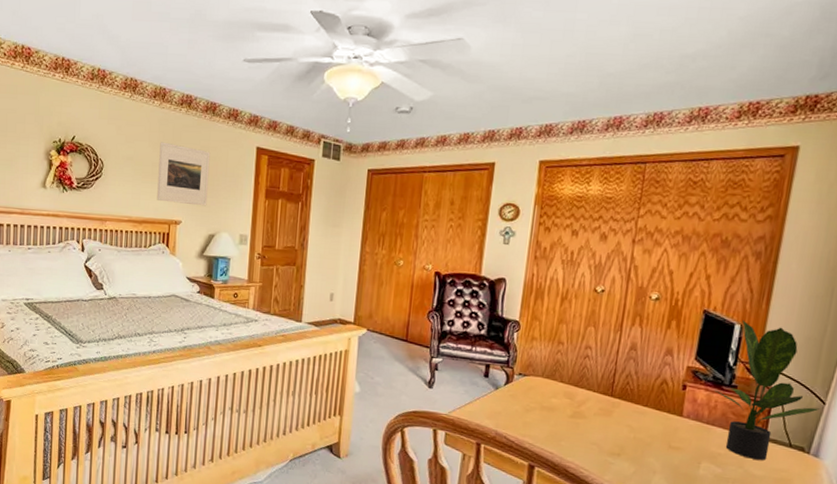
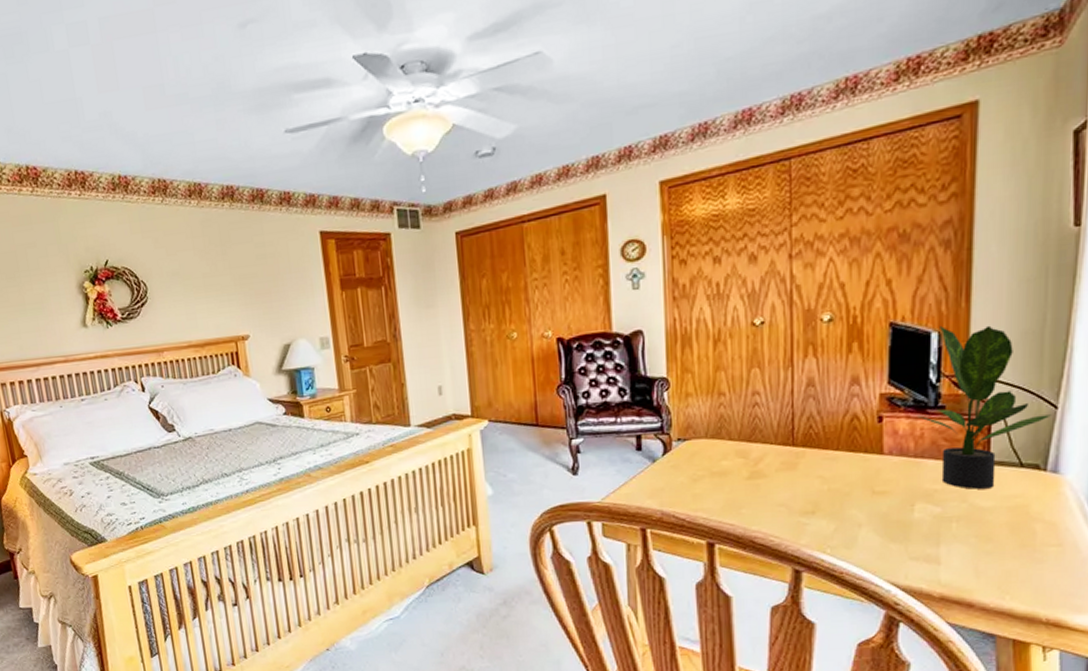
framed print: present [157,142,211,206] -> none [207,246,275,317]

